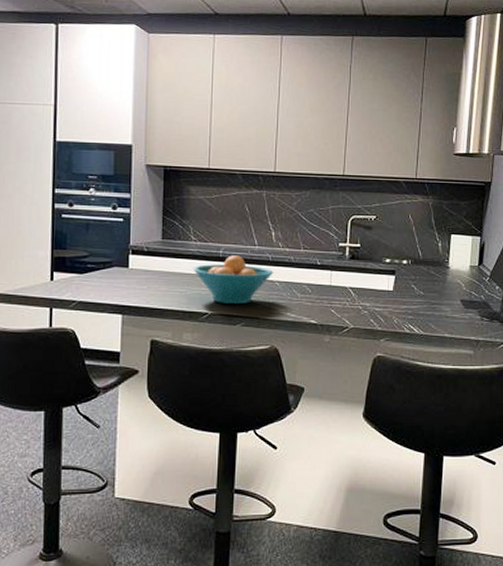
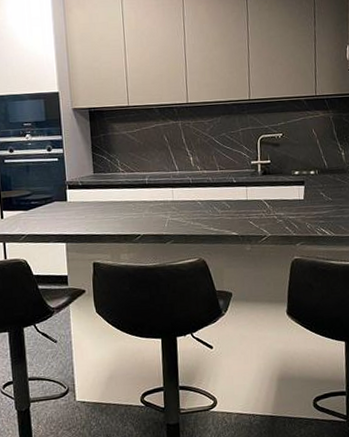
fruit bowl: present [193,255,274,304] -> none [123,181,195,225]

